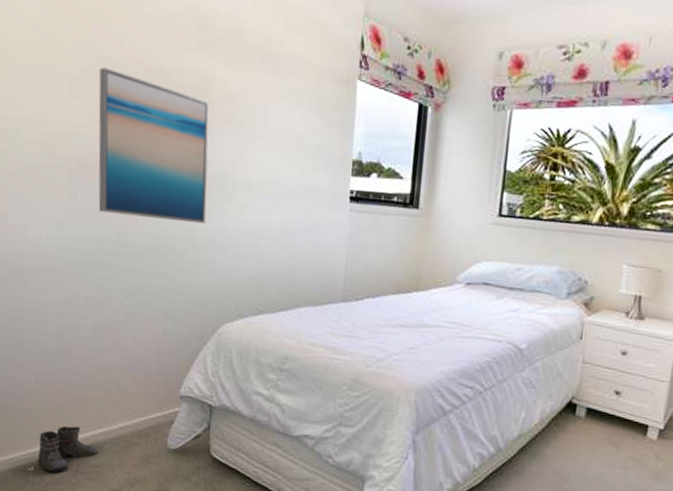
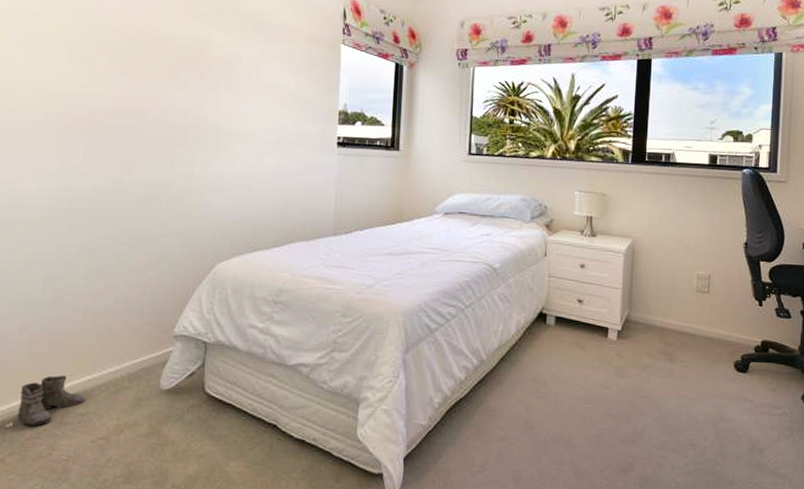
wall art: present [98,67,209,224] -> none [94,34,206,171]

